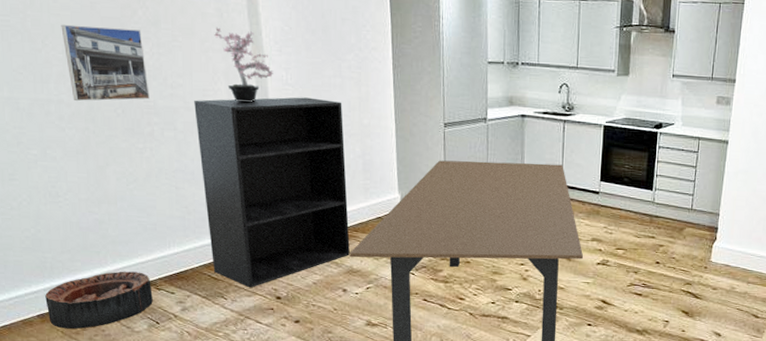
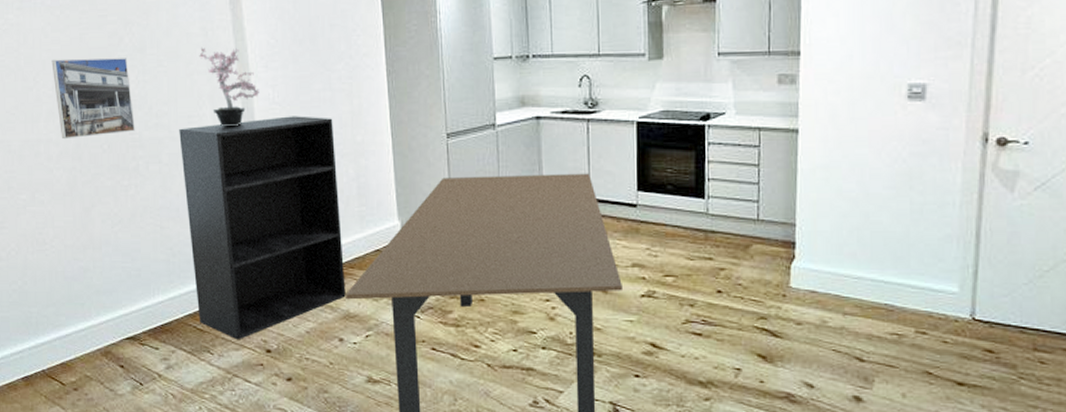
basket: present [45,271,153,329] -> none [30,325,137,393]

